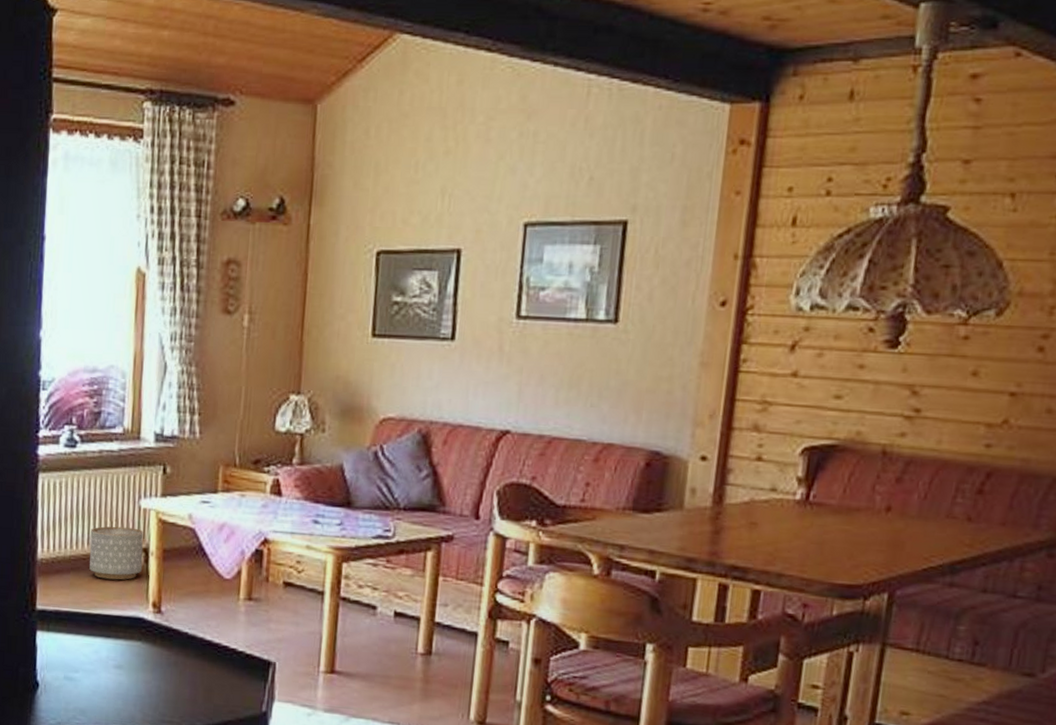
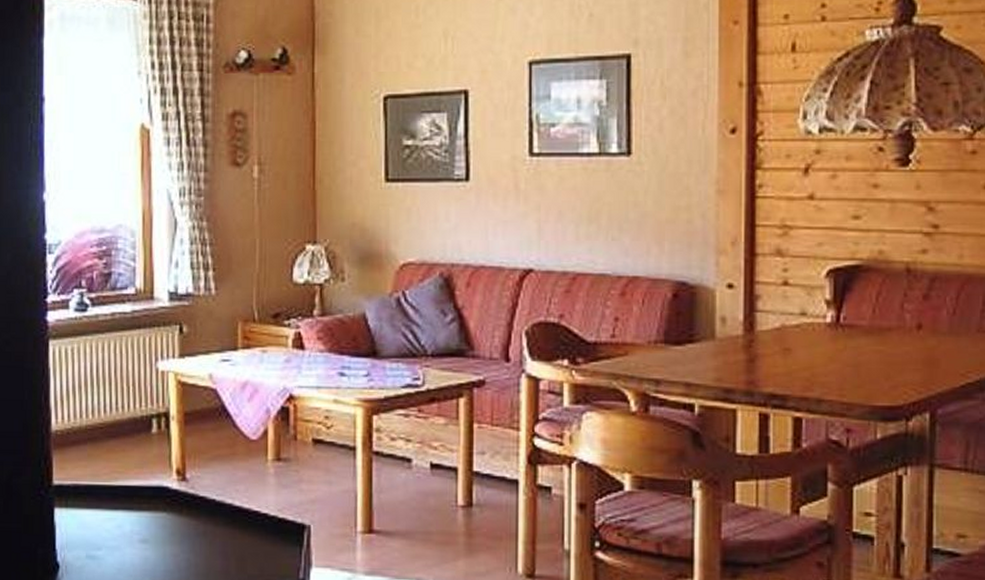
planter: present [89,526,144,580] -> none [106,391,163,448]

